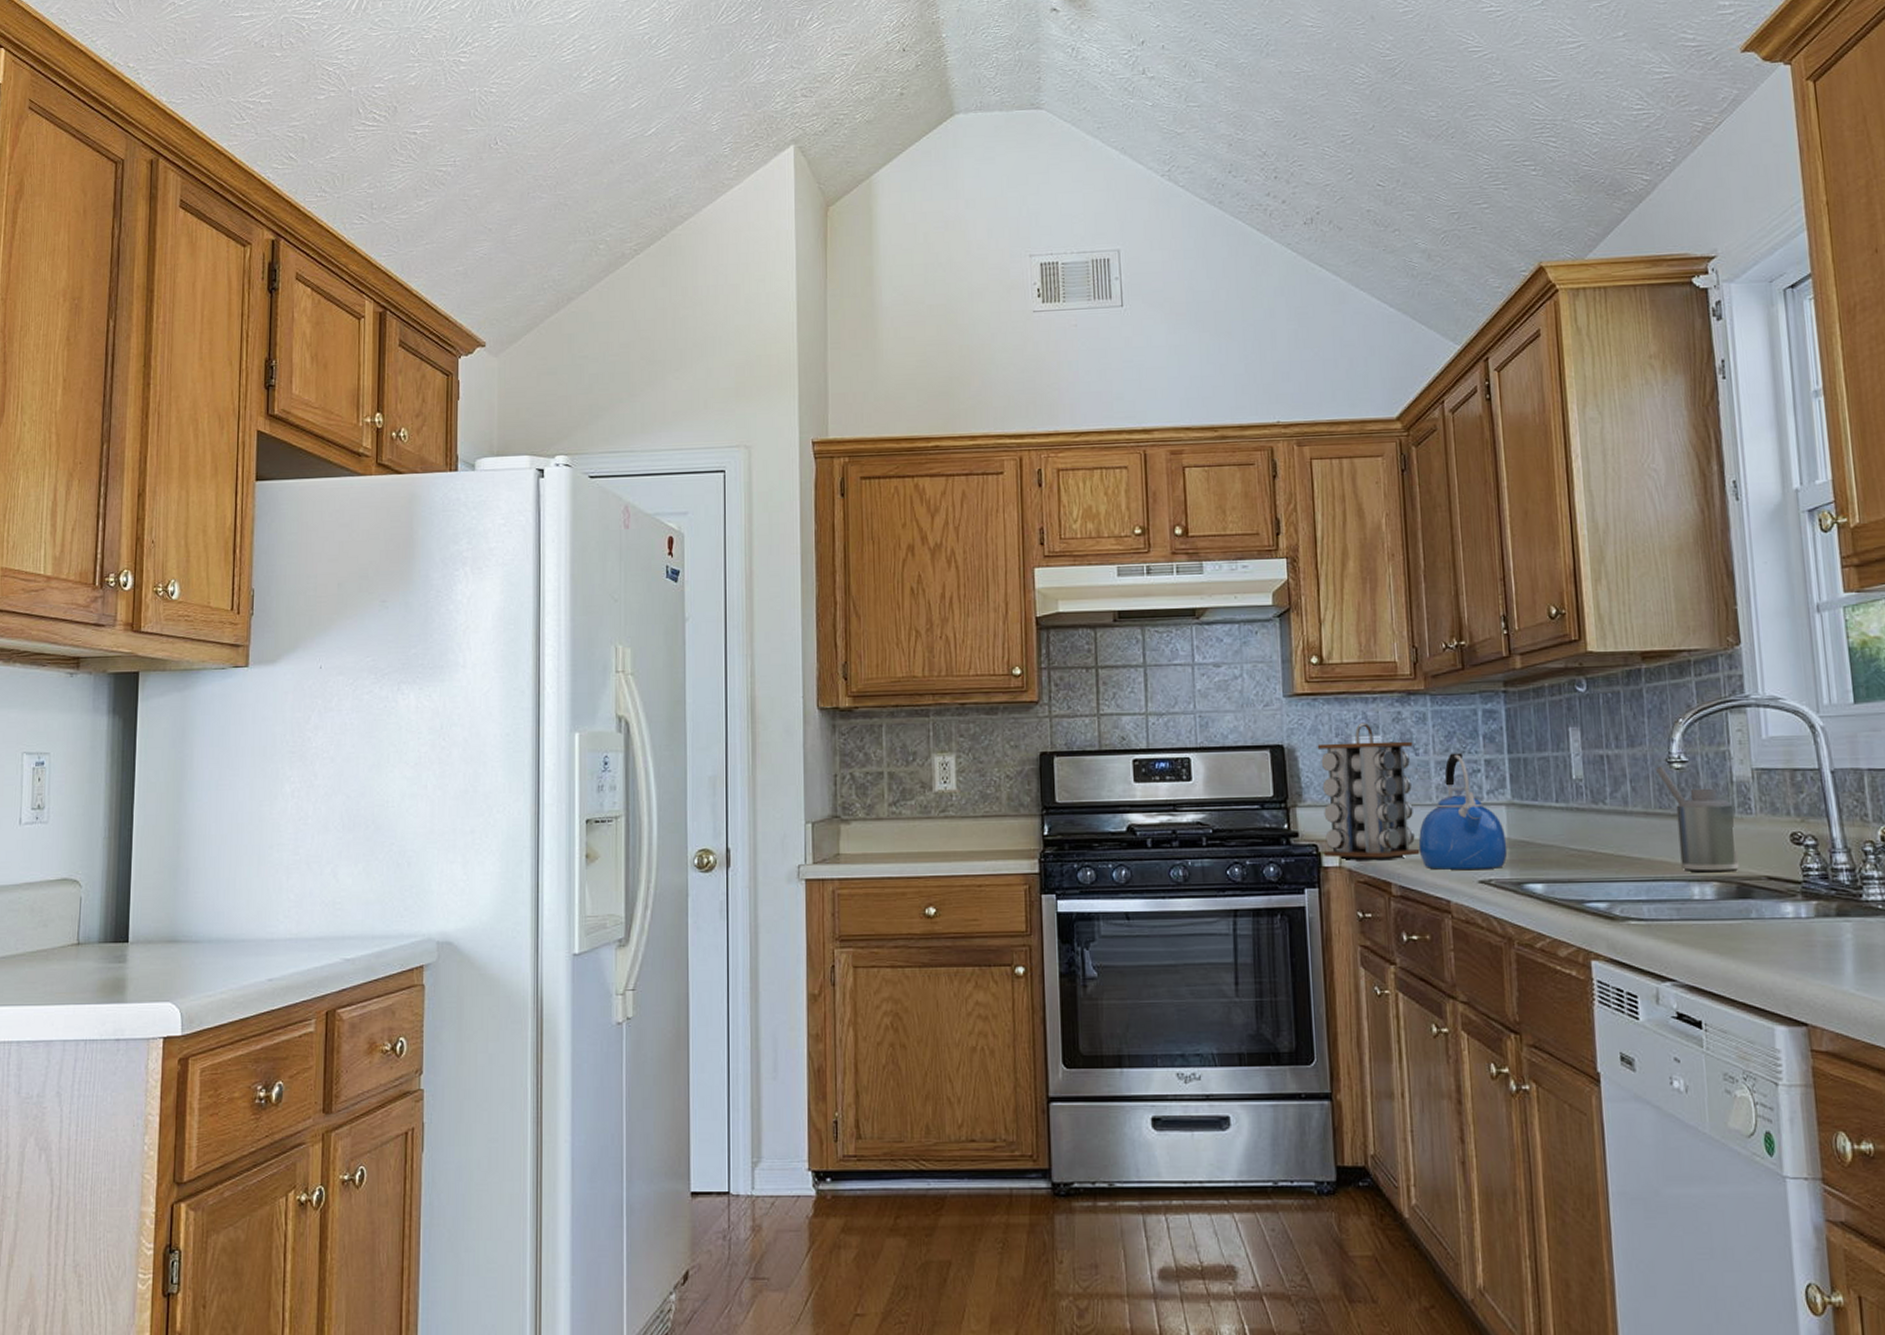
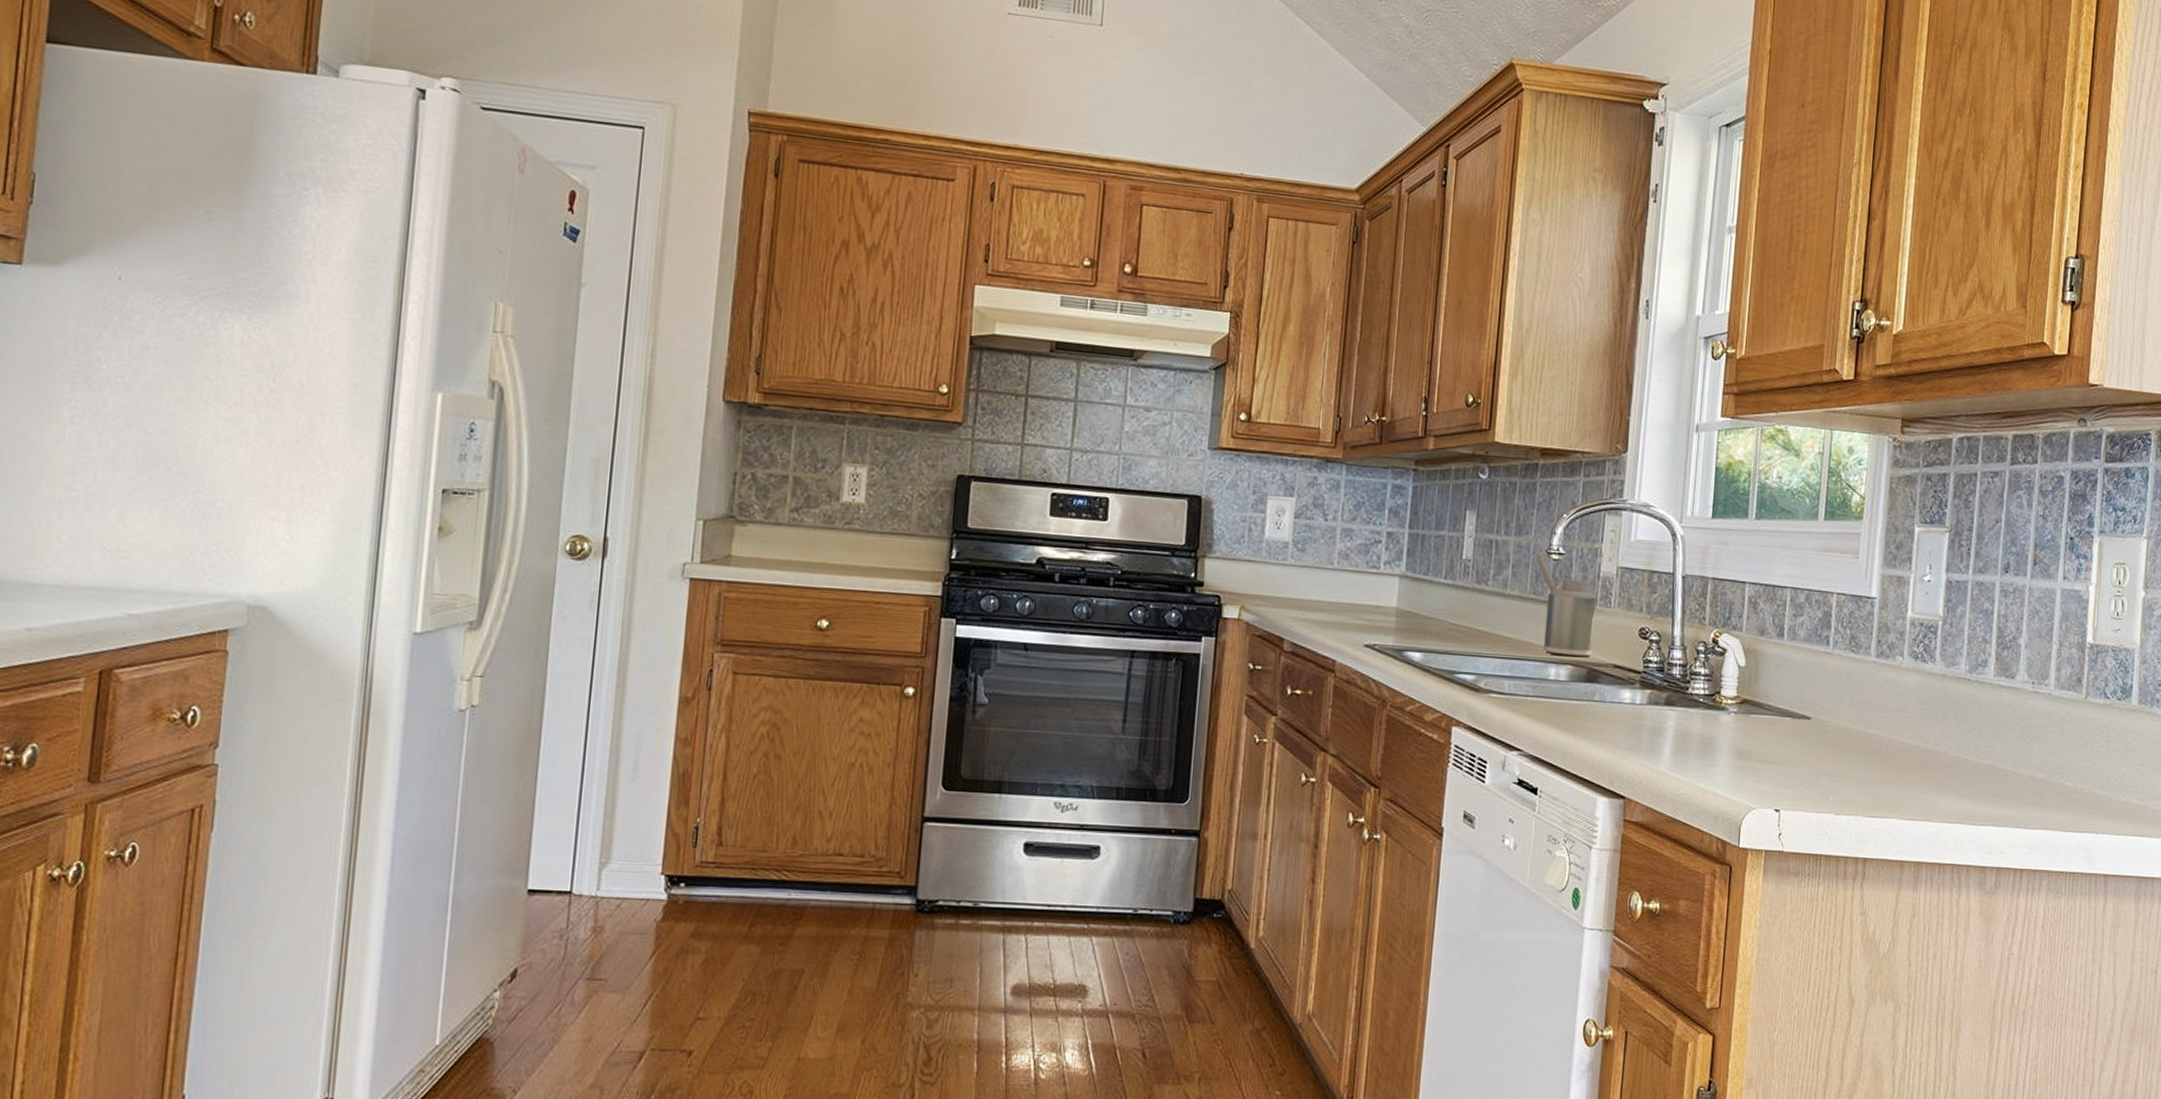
spice rack: present [1317,722,1420,860] -> none [1225,483,1324,617]
kettle: present [1418,752,1508,870] -> none [1314,522,1395,635]

